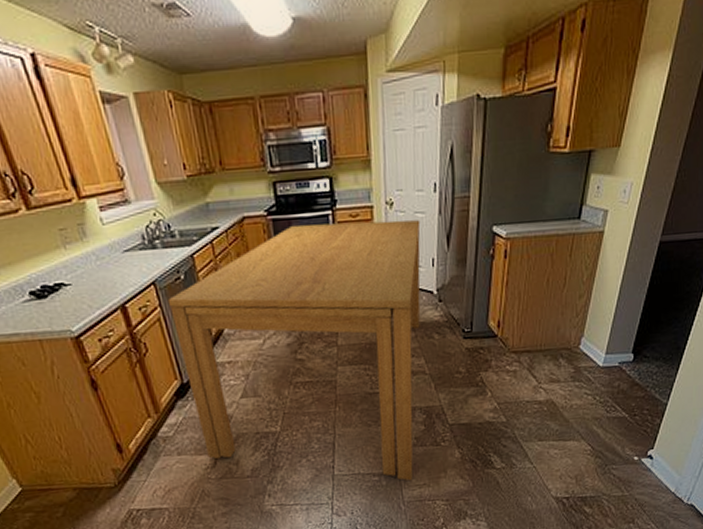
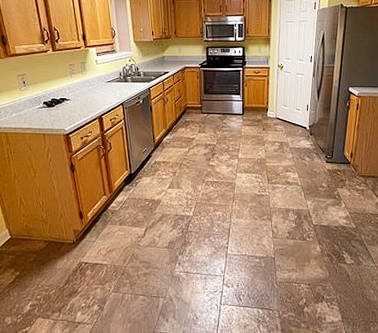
dining table: present [167,220,421,481] -> none [129,75,300,266]

